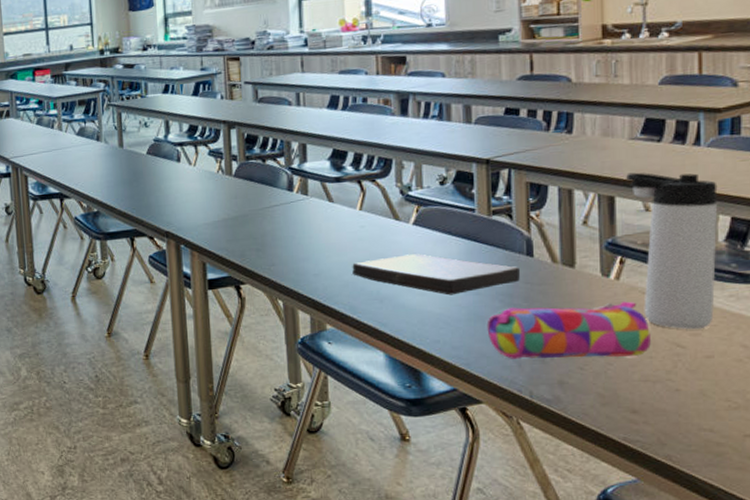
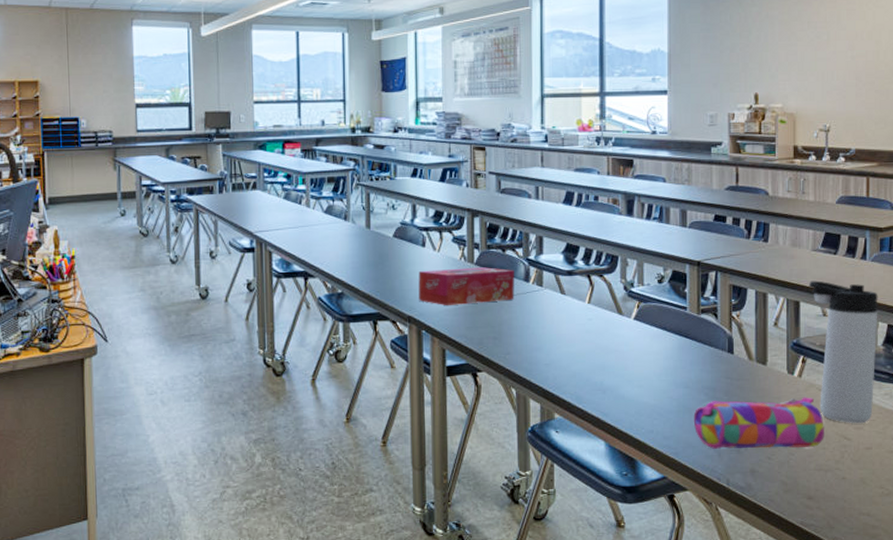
tissue box: none [174,178,278,219] -> present [418,267,514,305]
book: present [352,254,521,296] -> none [580,347,723,388]

